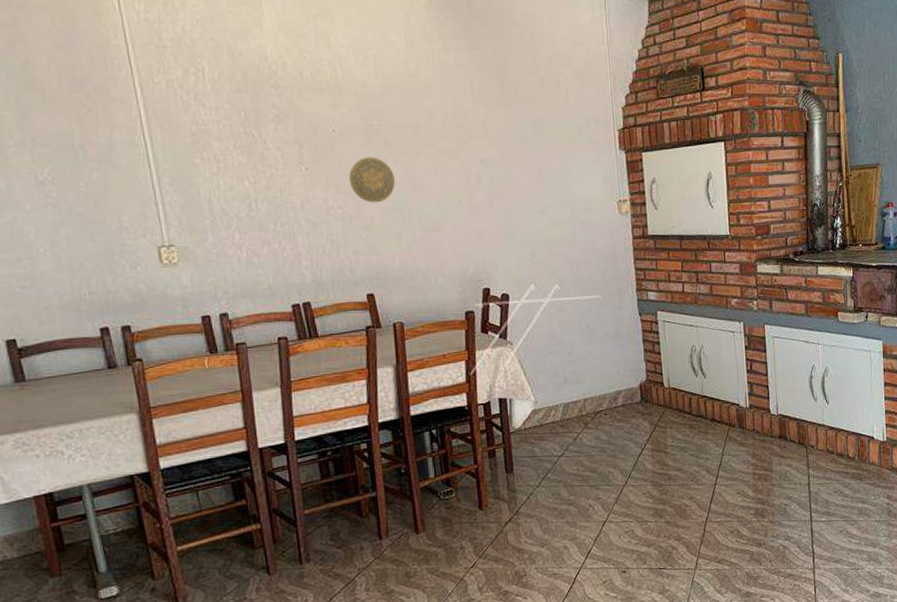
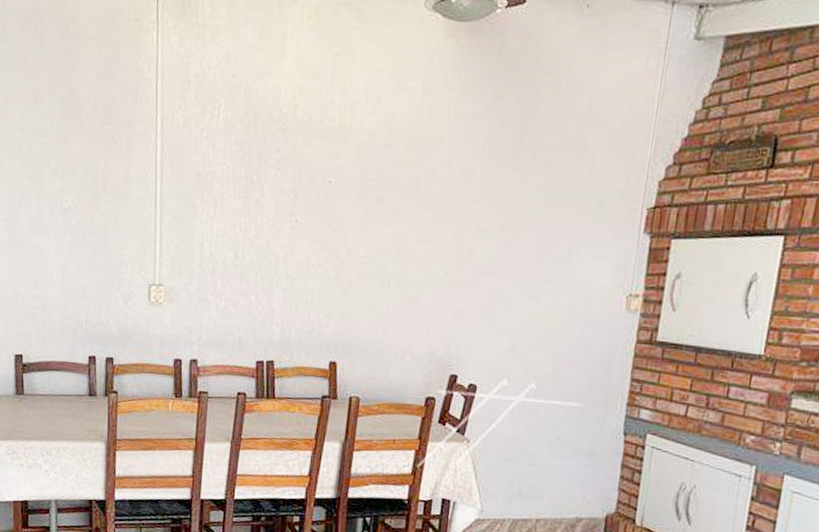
decorative plate: present [348,157,396,203] -> none [335,213,383,265]

